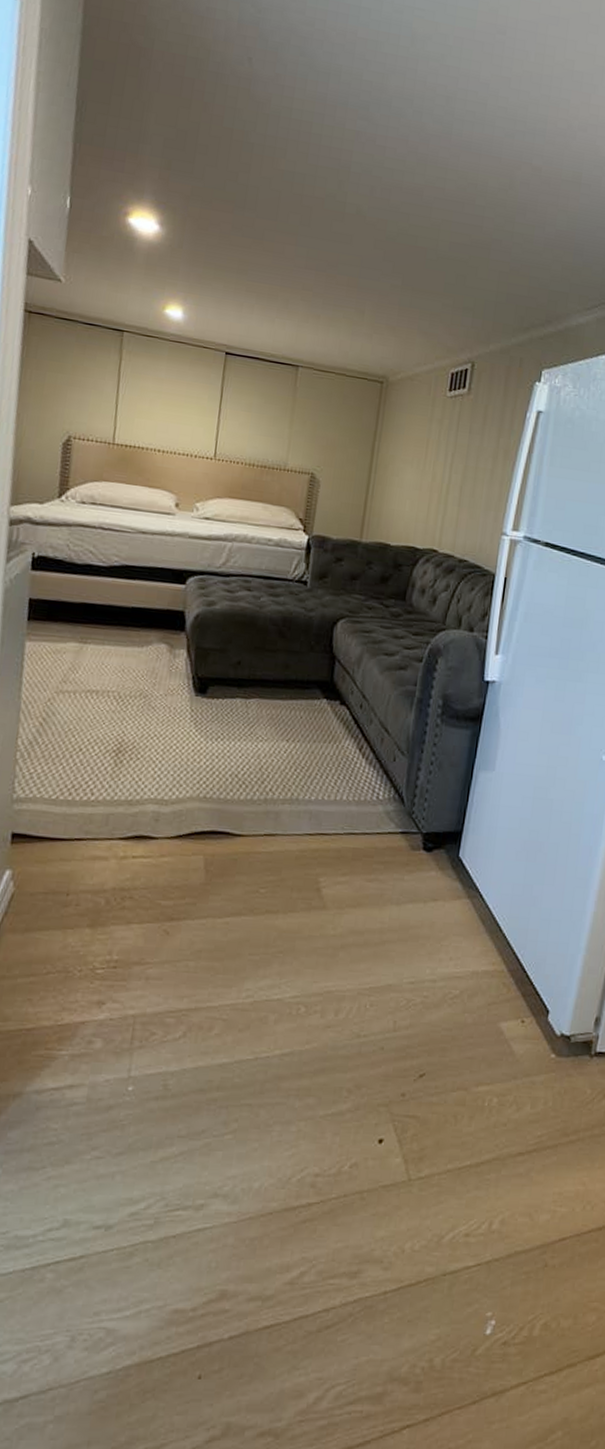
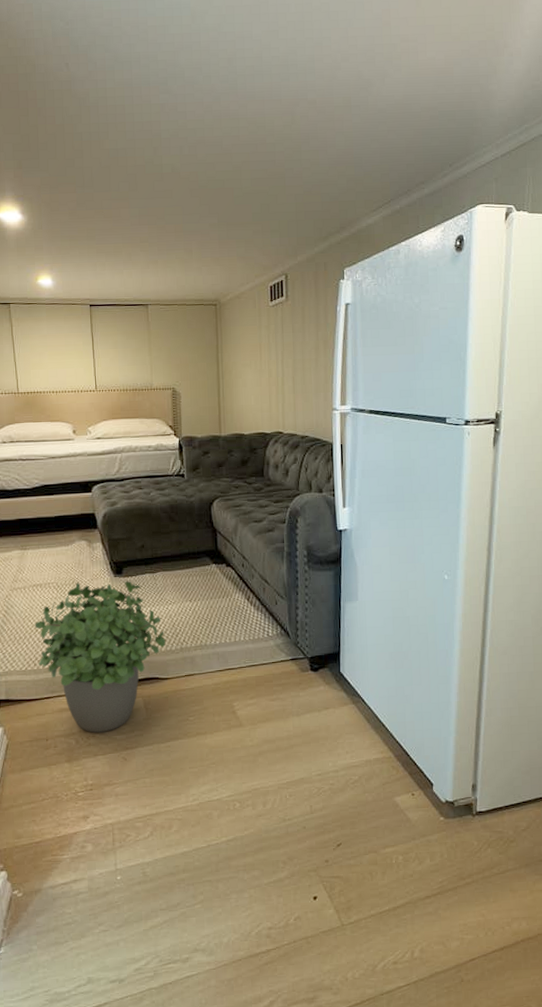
potted plant: none [73,695,247,894] -> present [35,581,166,733]

